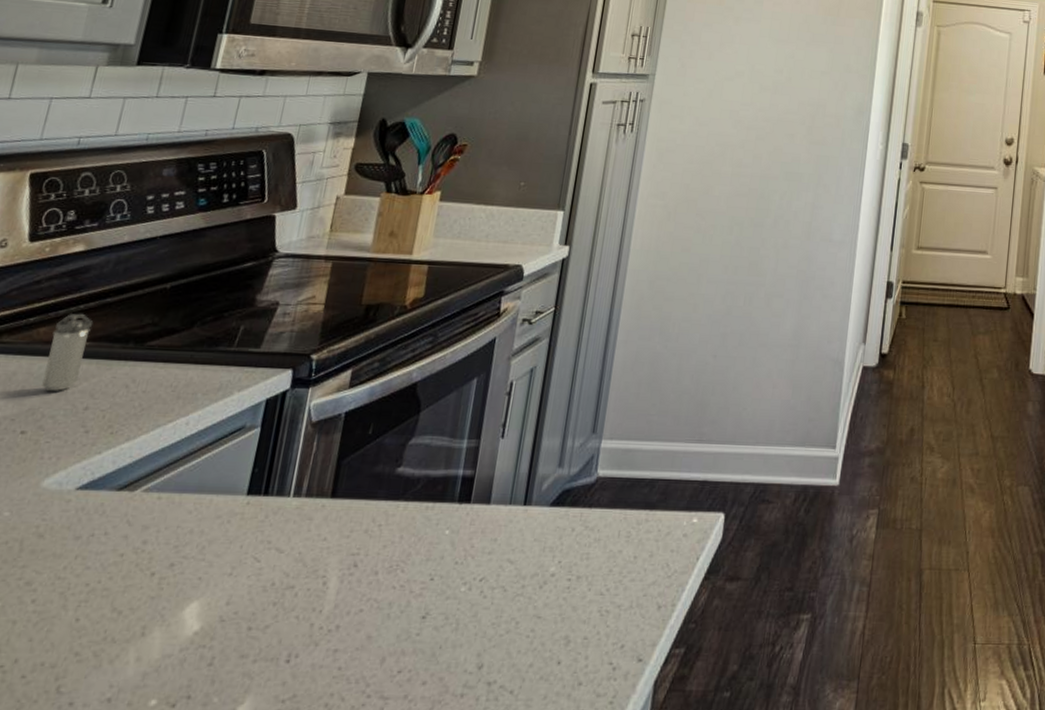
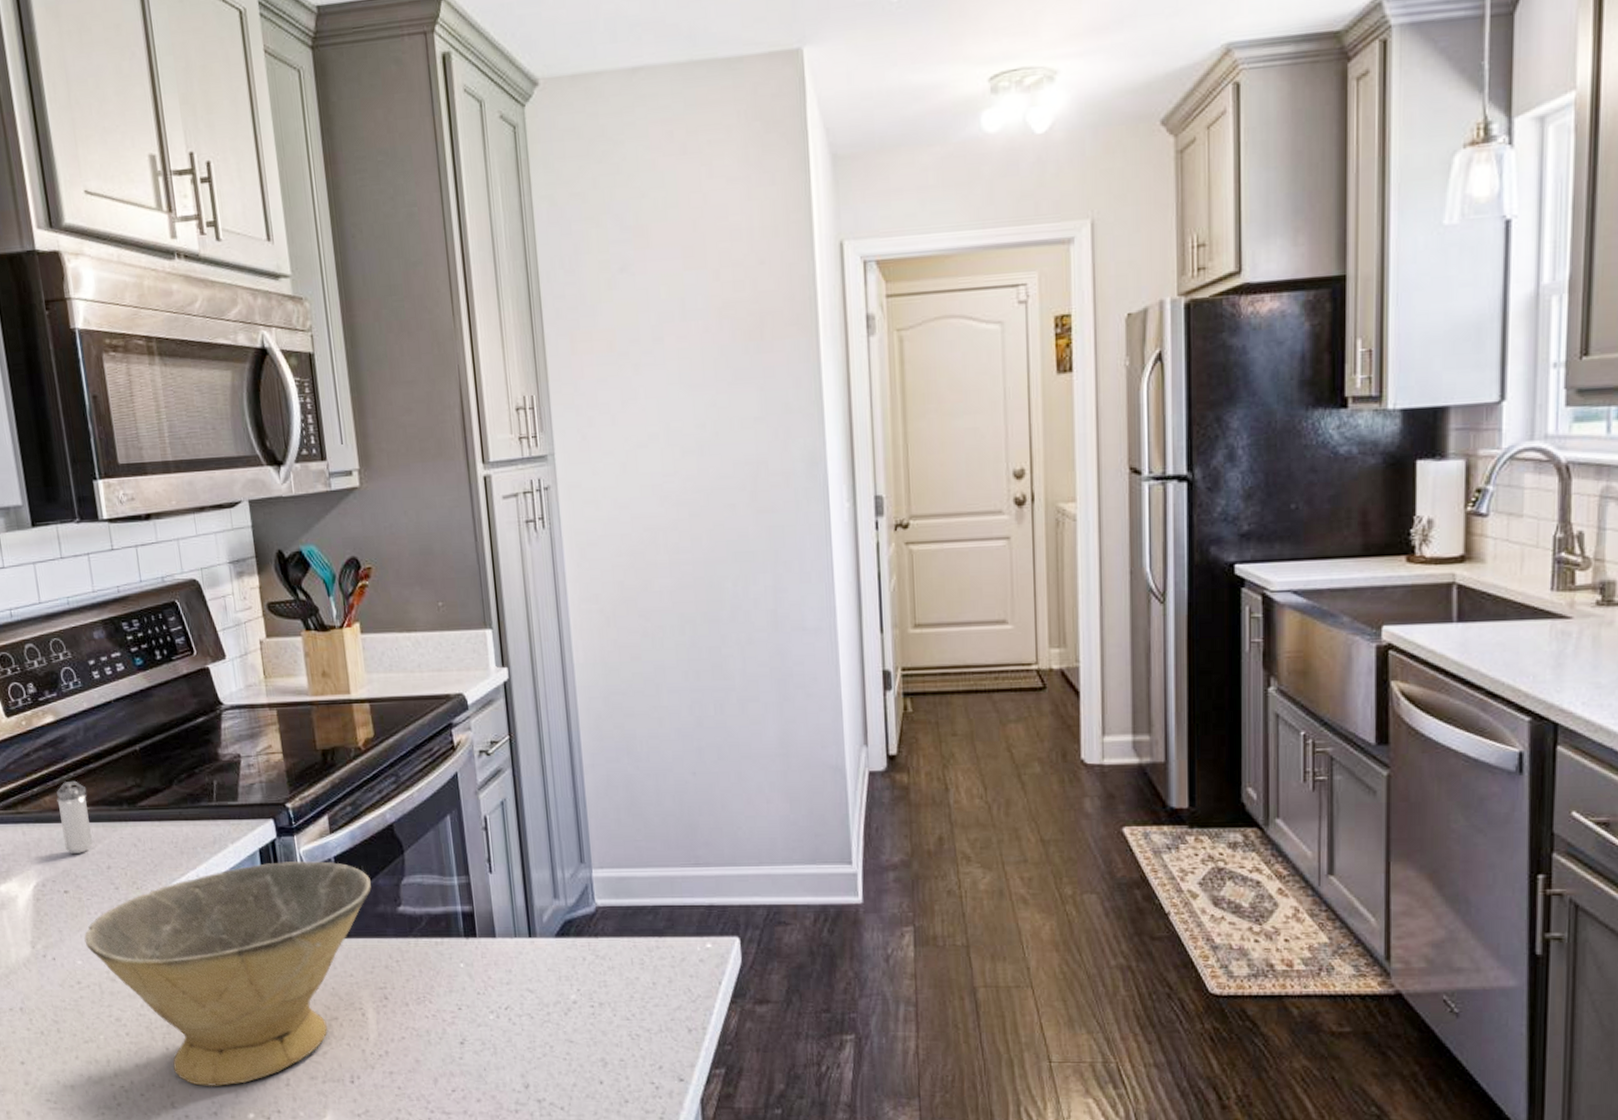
bowl: none [23,413,377,667] -> present [84,860,371,1087]

